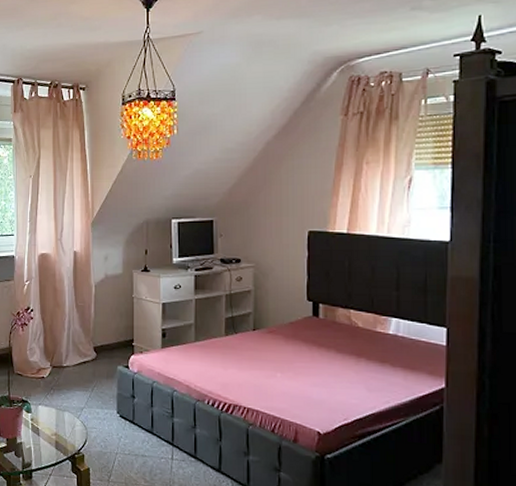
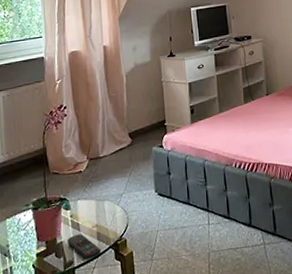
remote control: none [26,438,58,466] -> present [67,234,101,260]

